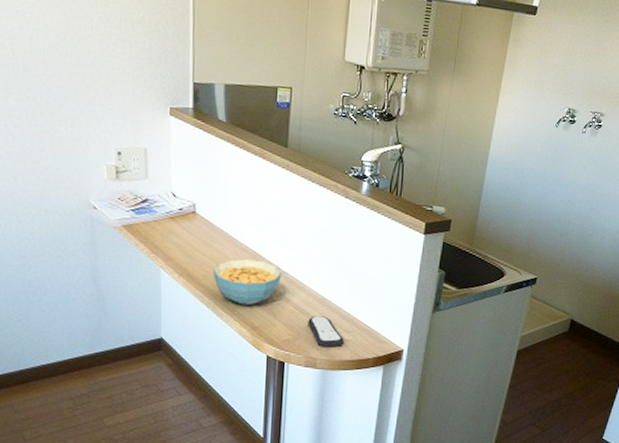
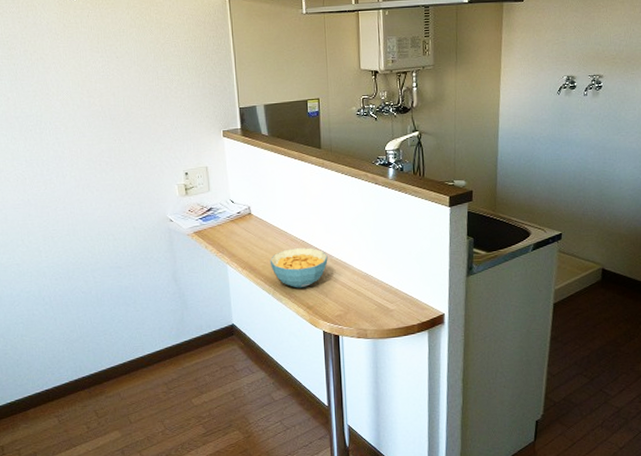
remote control: present [308,316,344,348] -> none [355,291,389,319]

